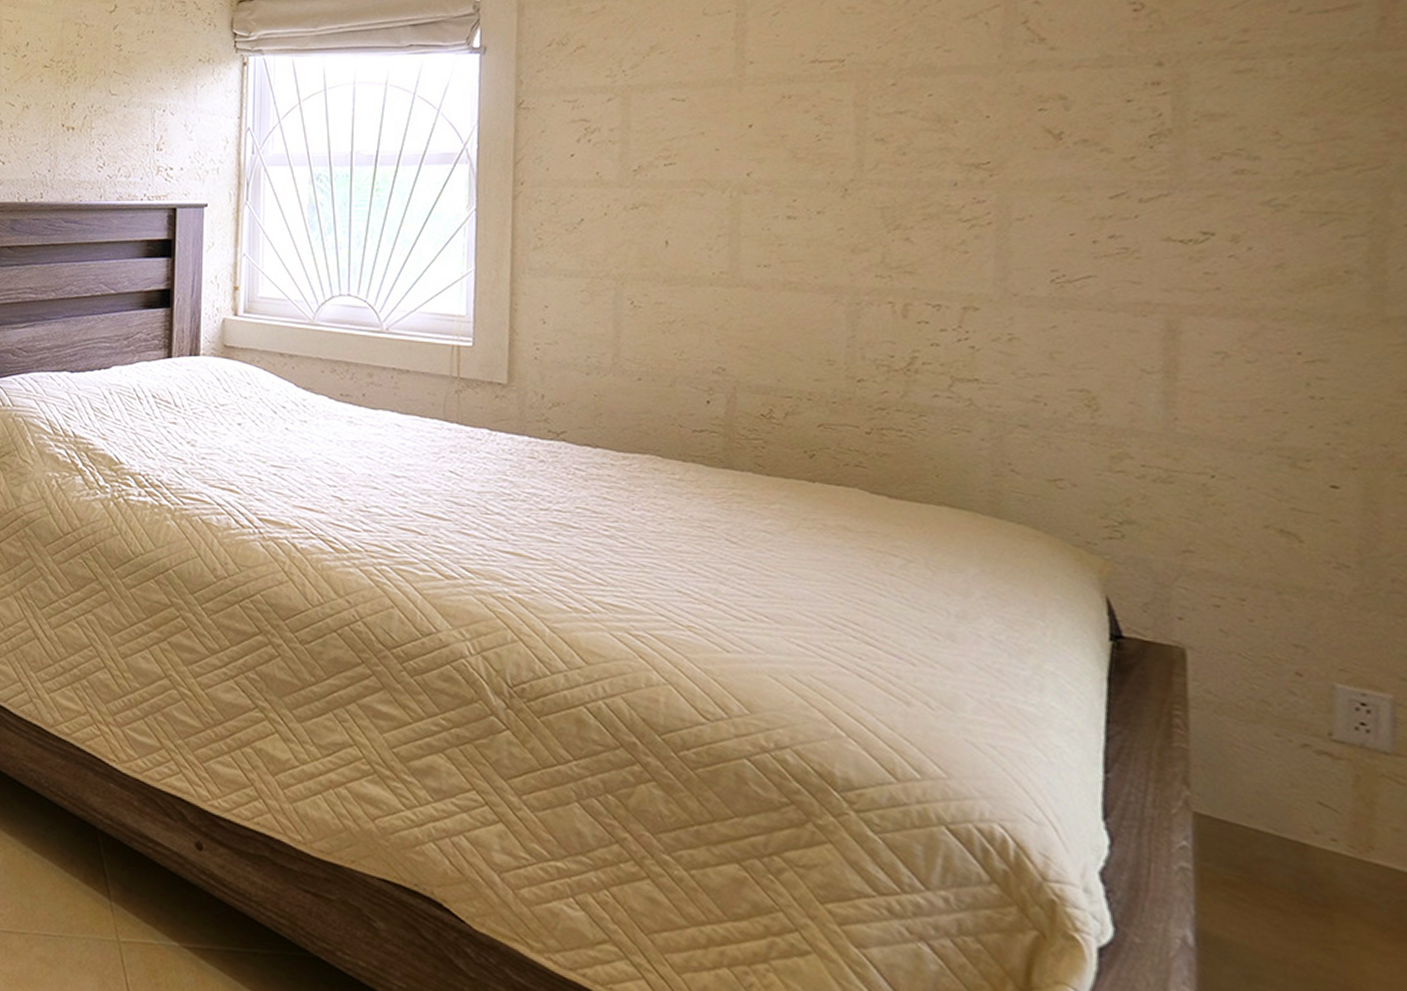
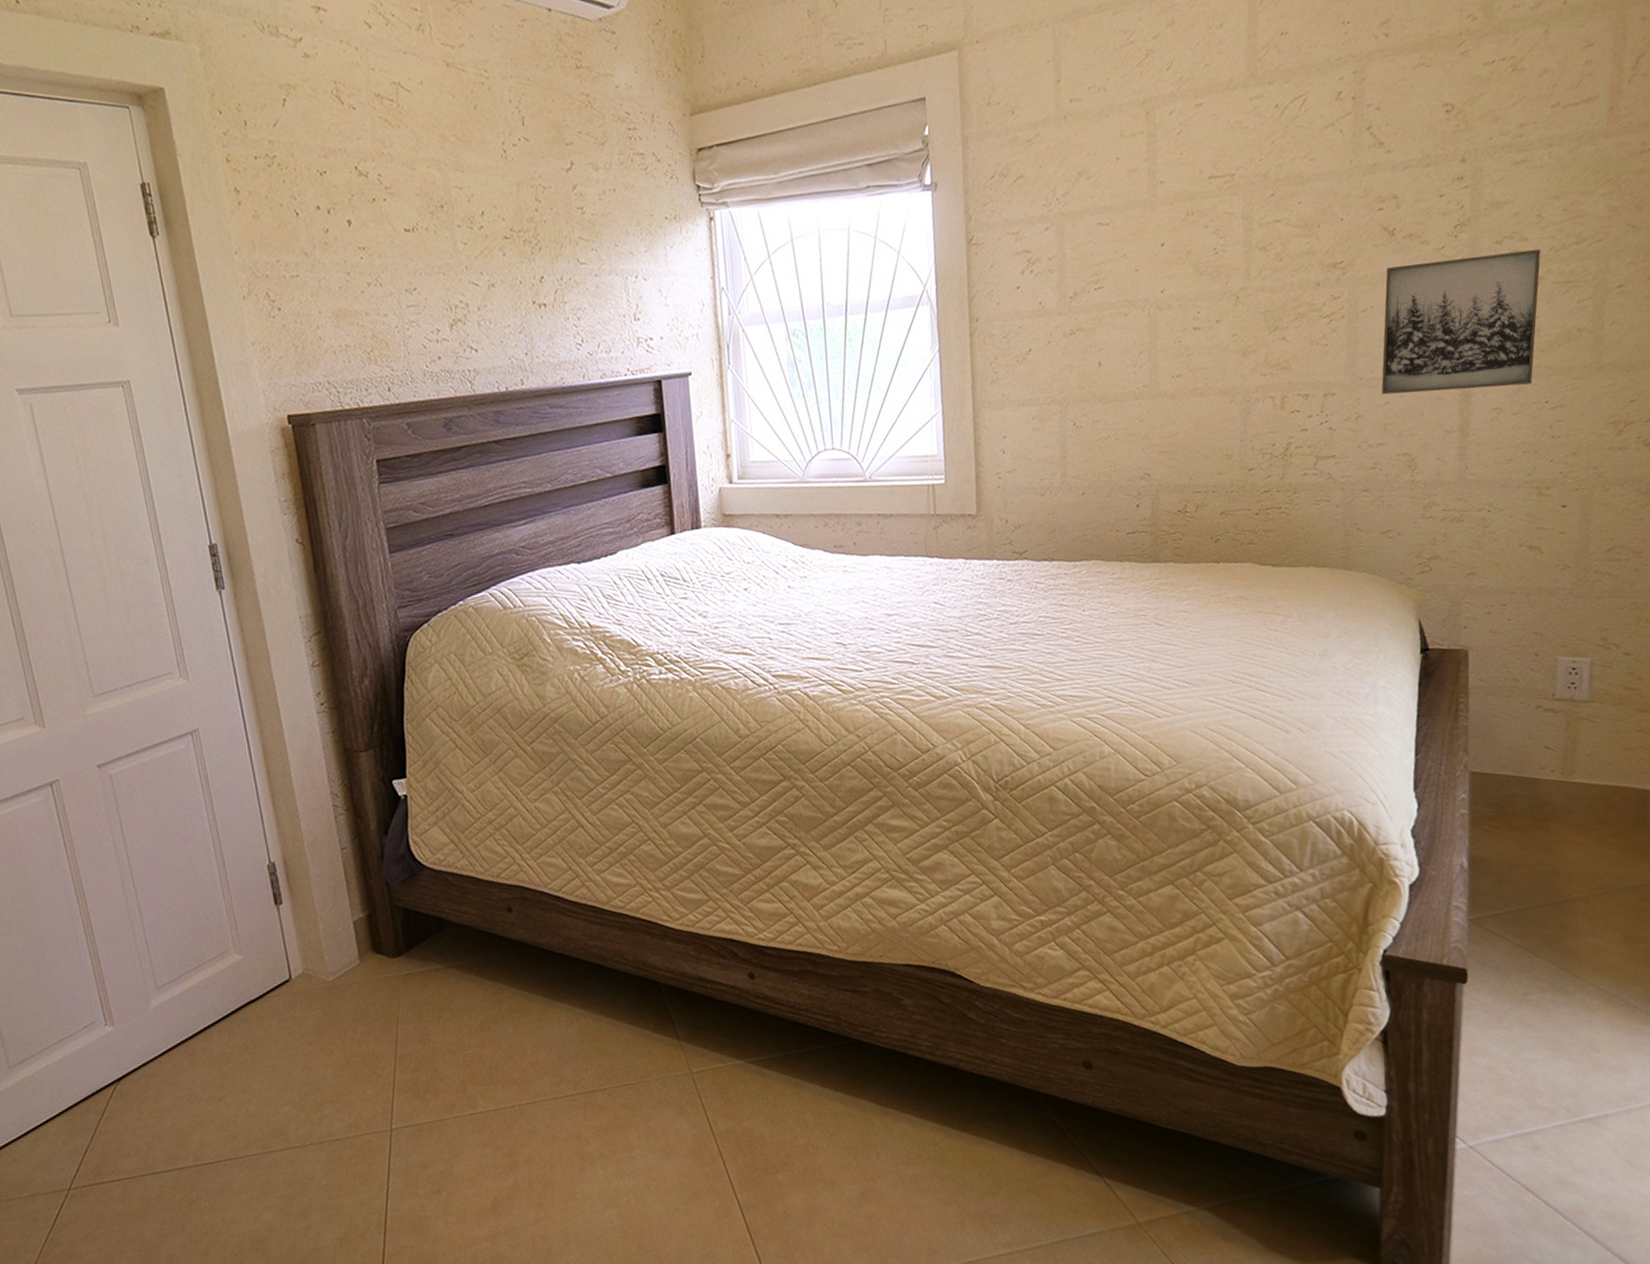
wall art: none [1045,171,1282,328] -> present [1381,249,1541,395]

